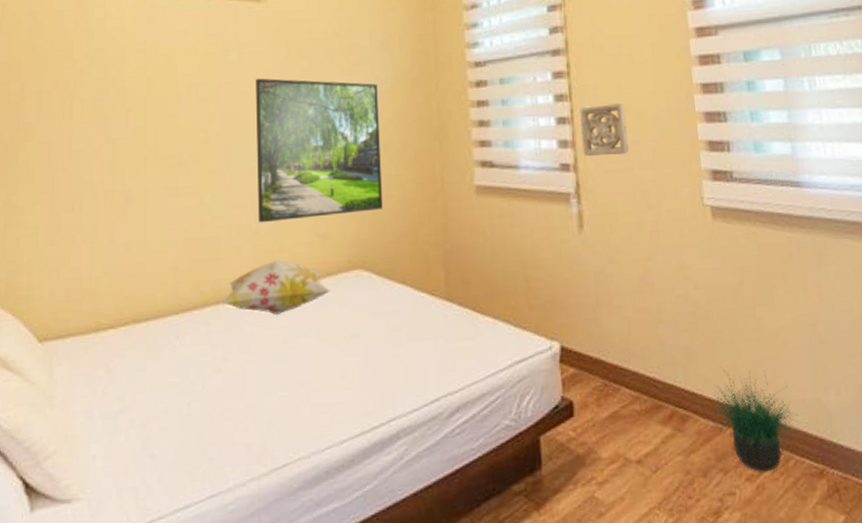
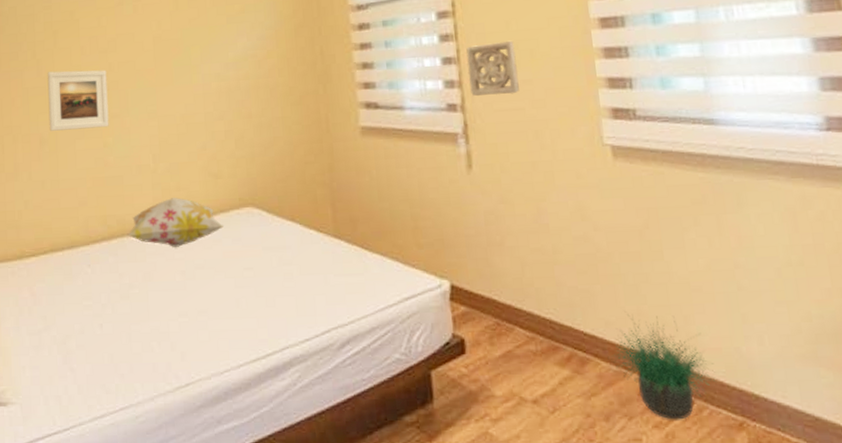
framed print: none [137,120,207,187] -> present [47,70,109,131]
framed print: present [256,78,383,223] -> none [149,28,270,163]

